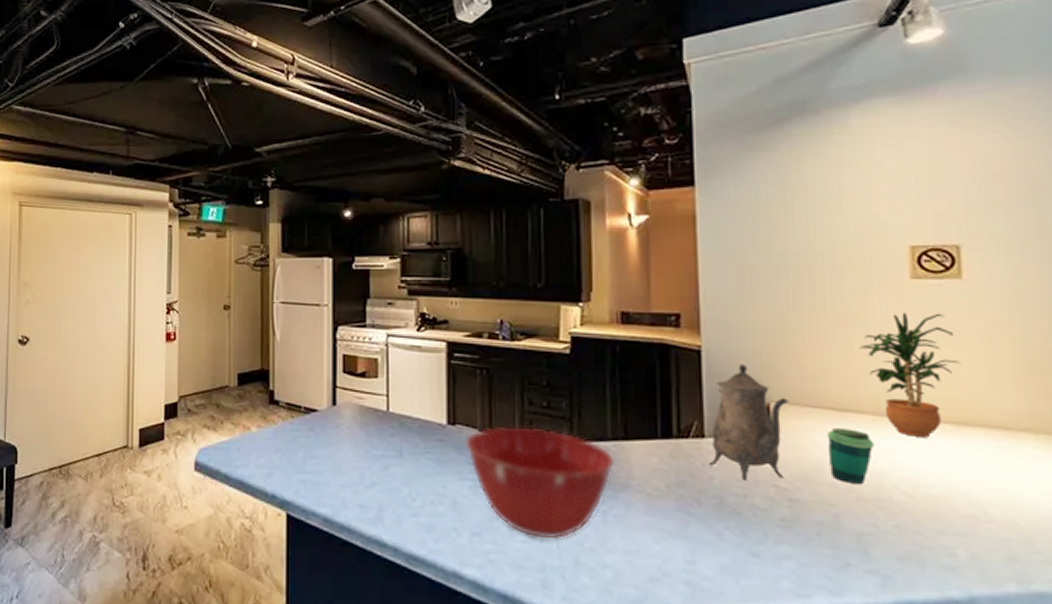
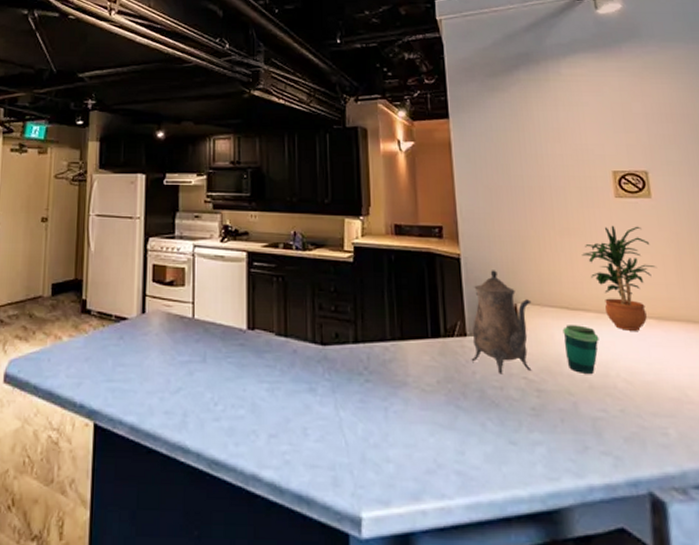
mixing bowl: present [466,426,616,540] -> none [264,330,394,437]

